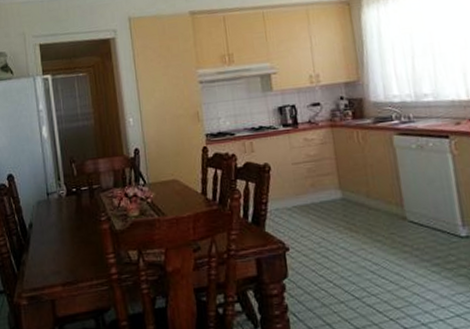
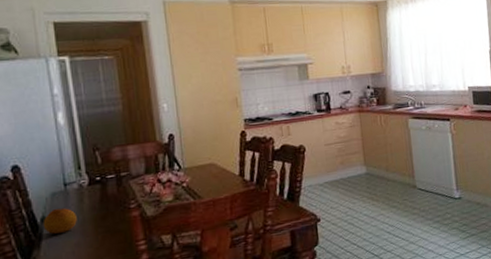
fruit: none [30,215,57,240] -> present [43,207,77,234]

